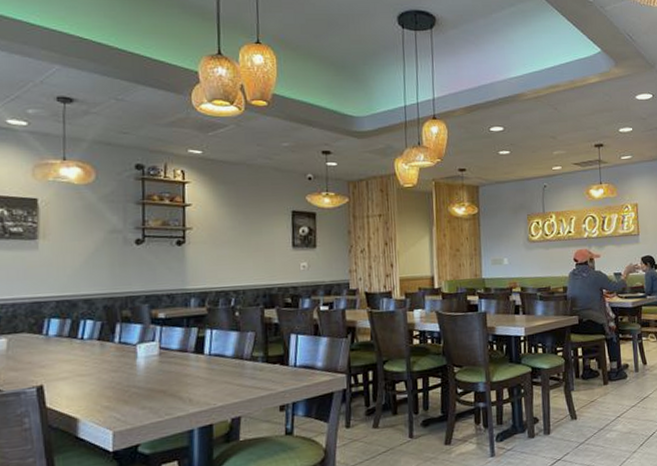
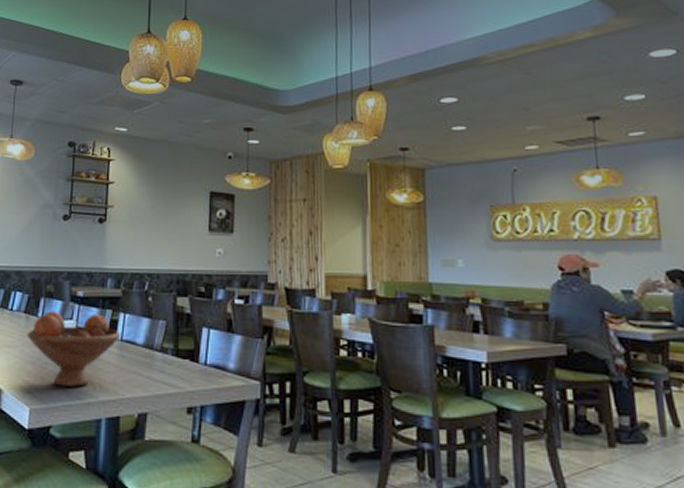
fruit bowl: none [103,332,209,406] -> present [26,311,121,387]

